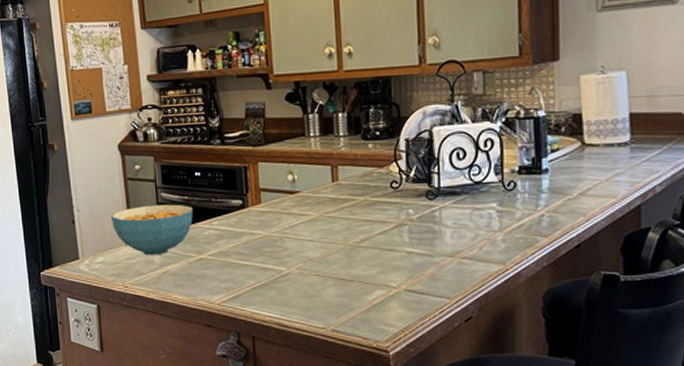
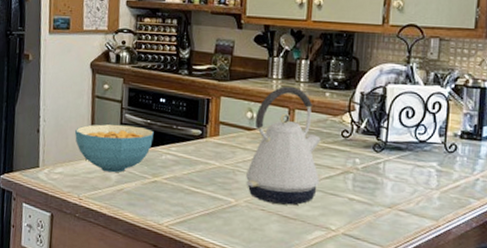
kettle: none [295,142,373,267] -> present [246,86,321,206]

